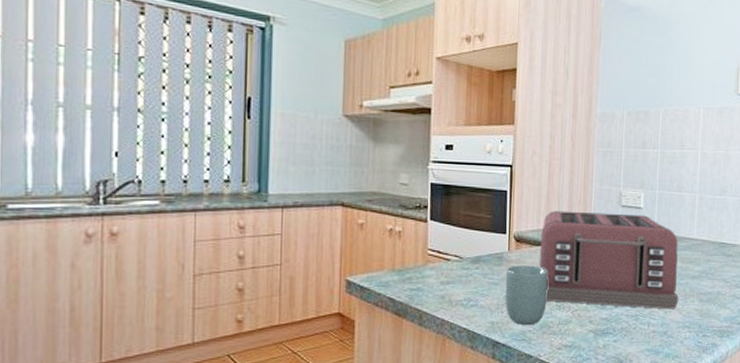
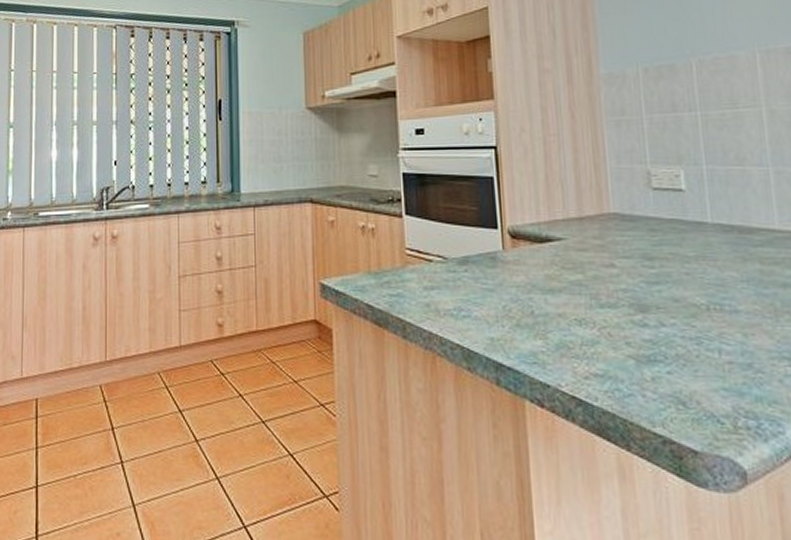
cup: present [505,265,548,326] -> none [502,268,562,345]
toaster: present [540,211,679,310] -> none [543,198,765,332]

